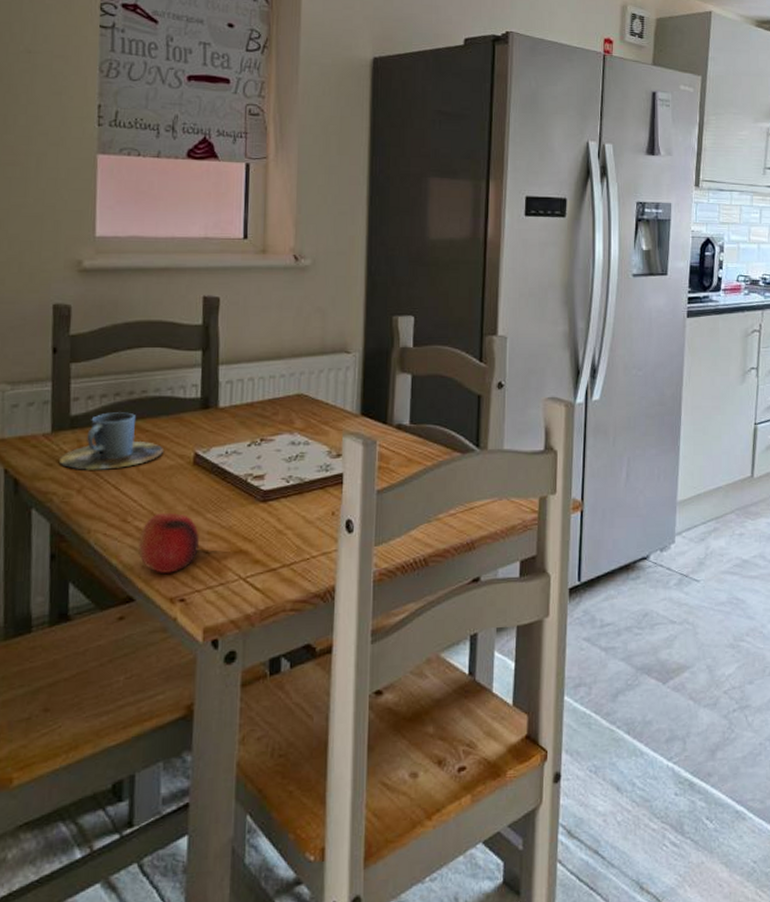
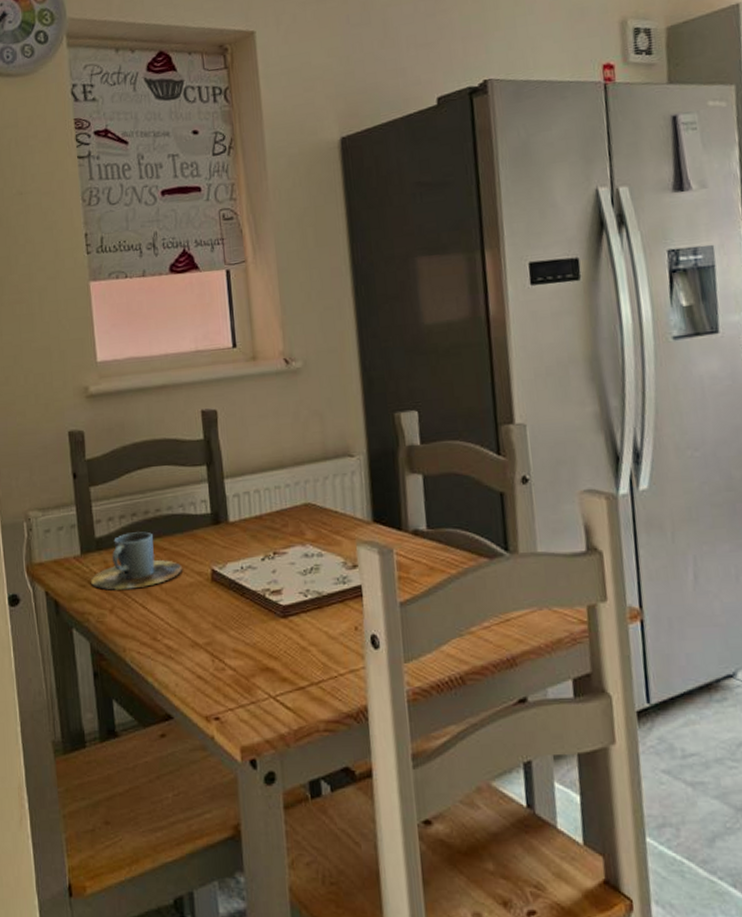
fruit: present [139,512,199,573] -> none [170,630,226,691]

